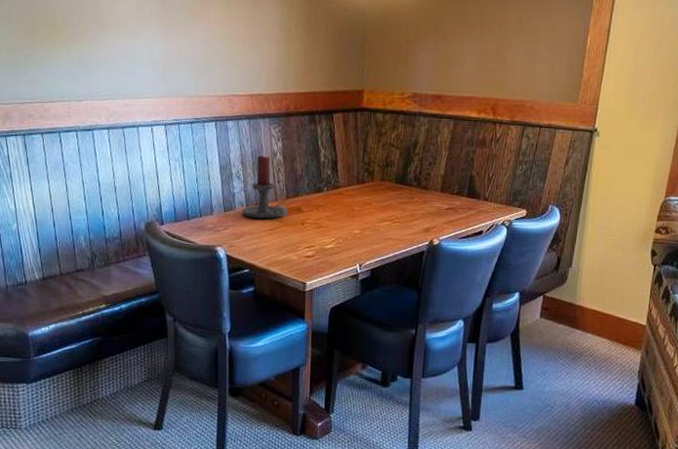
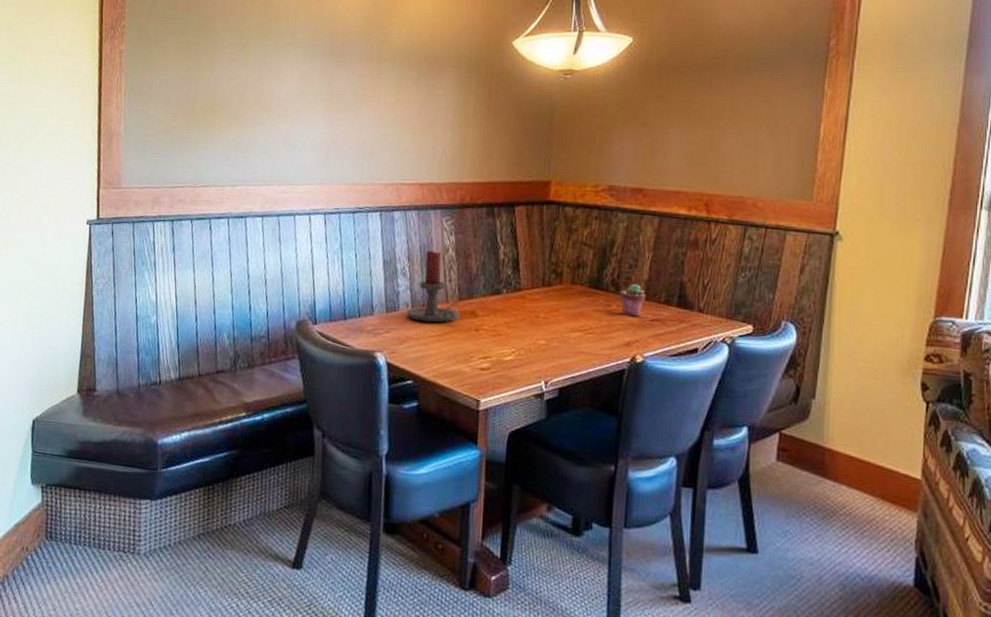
potted succulent: none [420,178,442,207] -> present [619,283,646,317]

